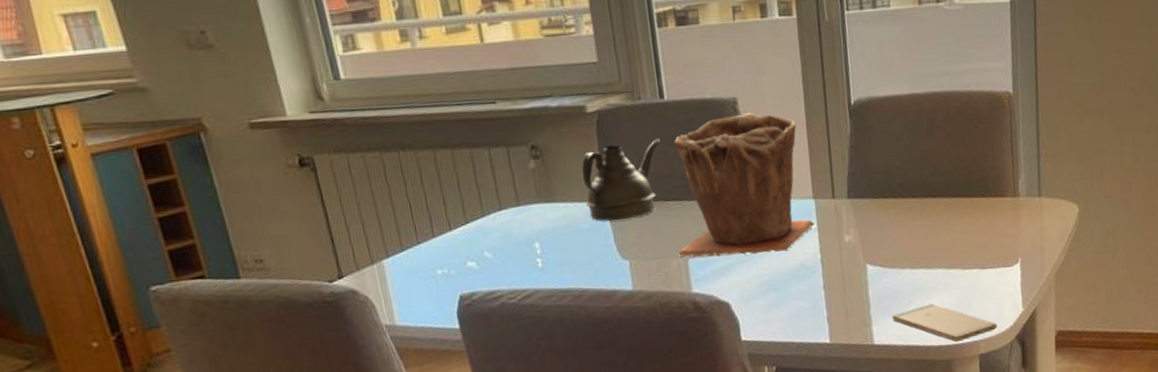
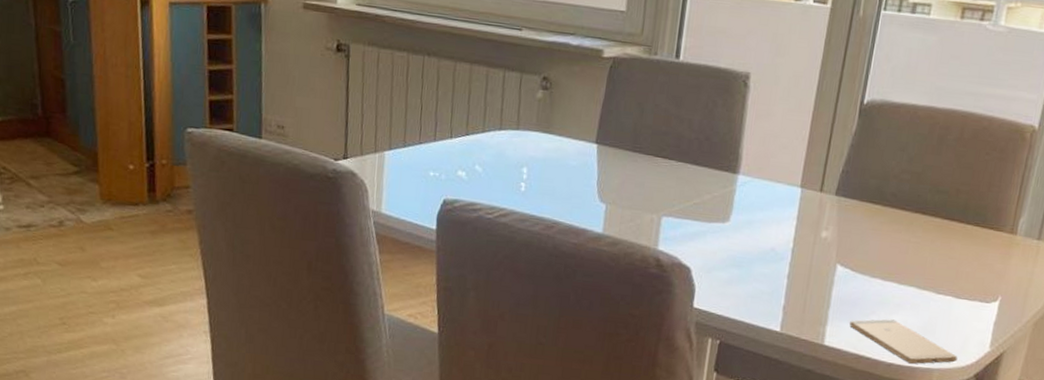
teapot: present [581,138,660,221] -> none [580,92,665,166]
plant pot: present [674,112,814,257] -> none [653,88,803,232]

